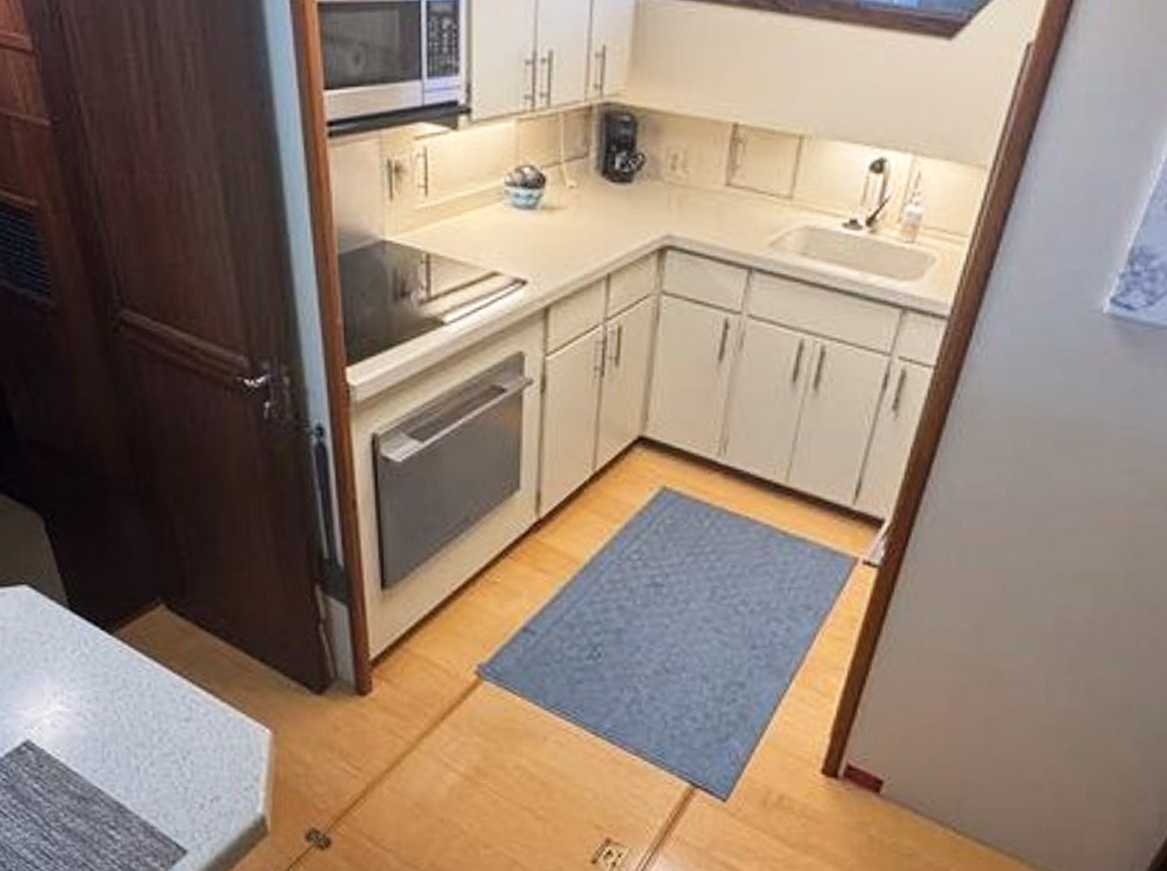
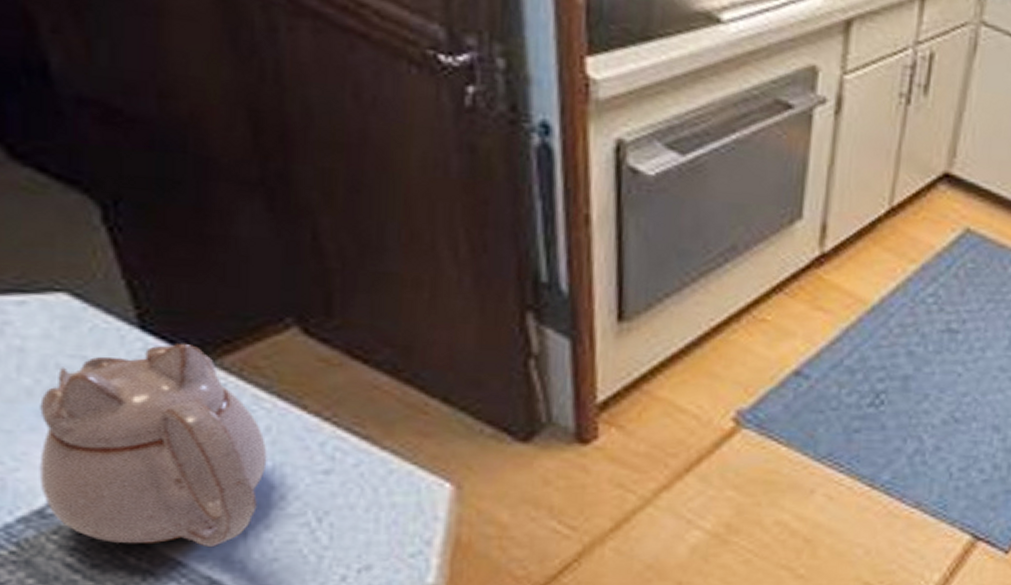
teapot: none [15,619,149,779] -> present [39,342,267,548]

